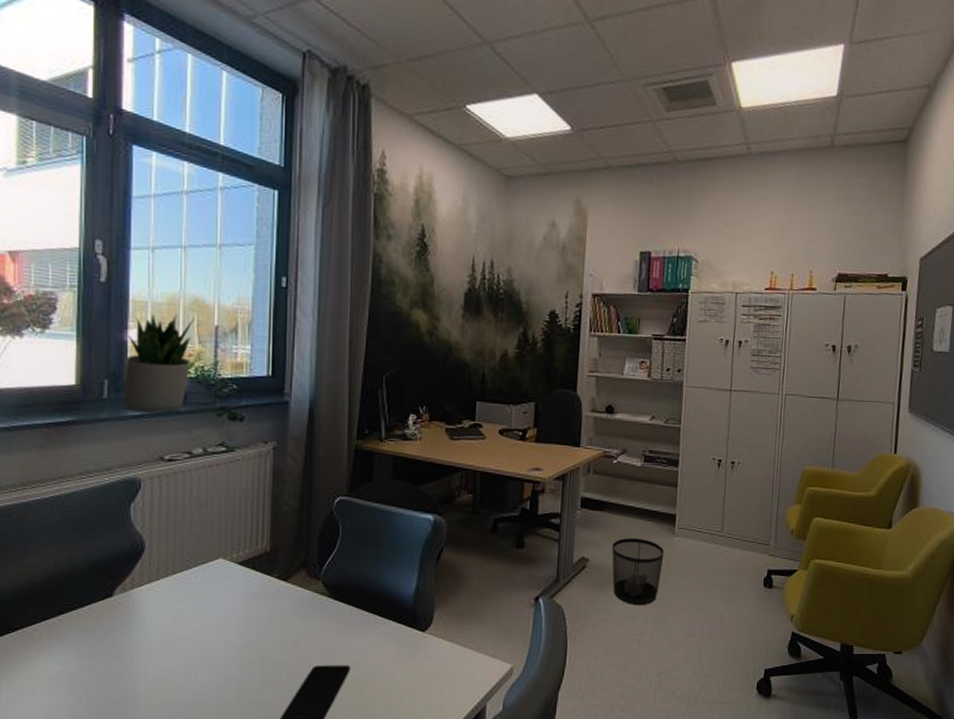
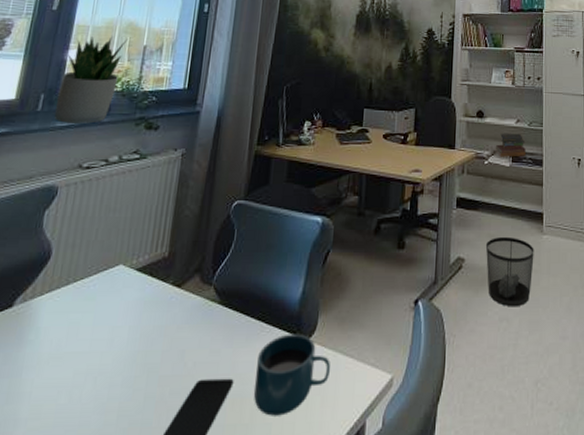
cup: none [371,626,449,698] -> present [253,334,331,416]
books: none [625,431,660,457] -> present [495,134,526,157]

